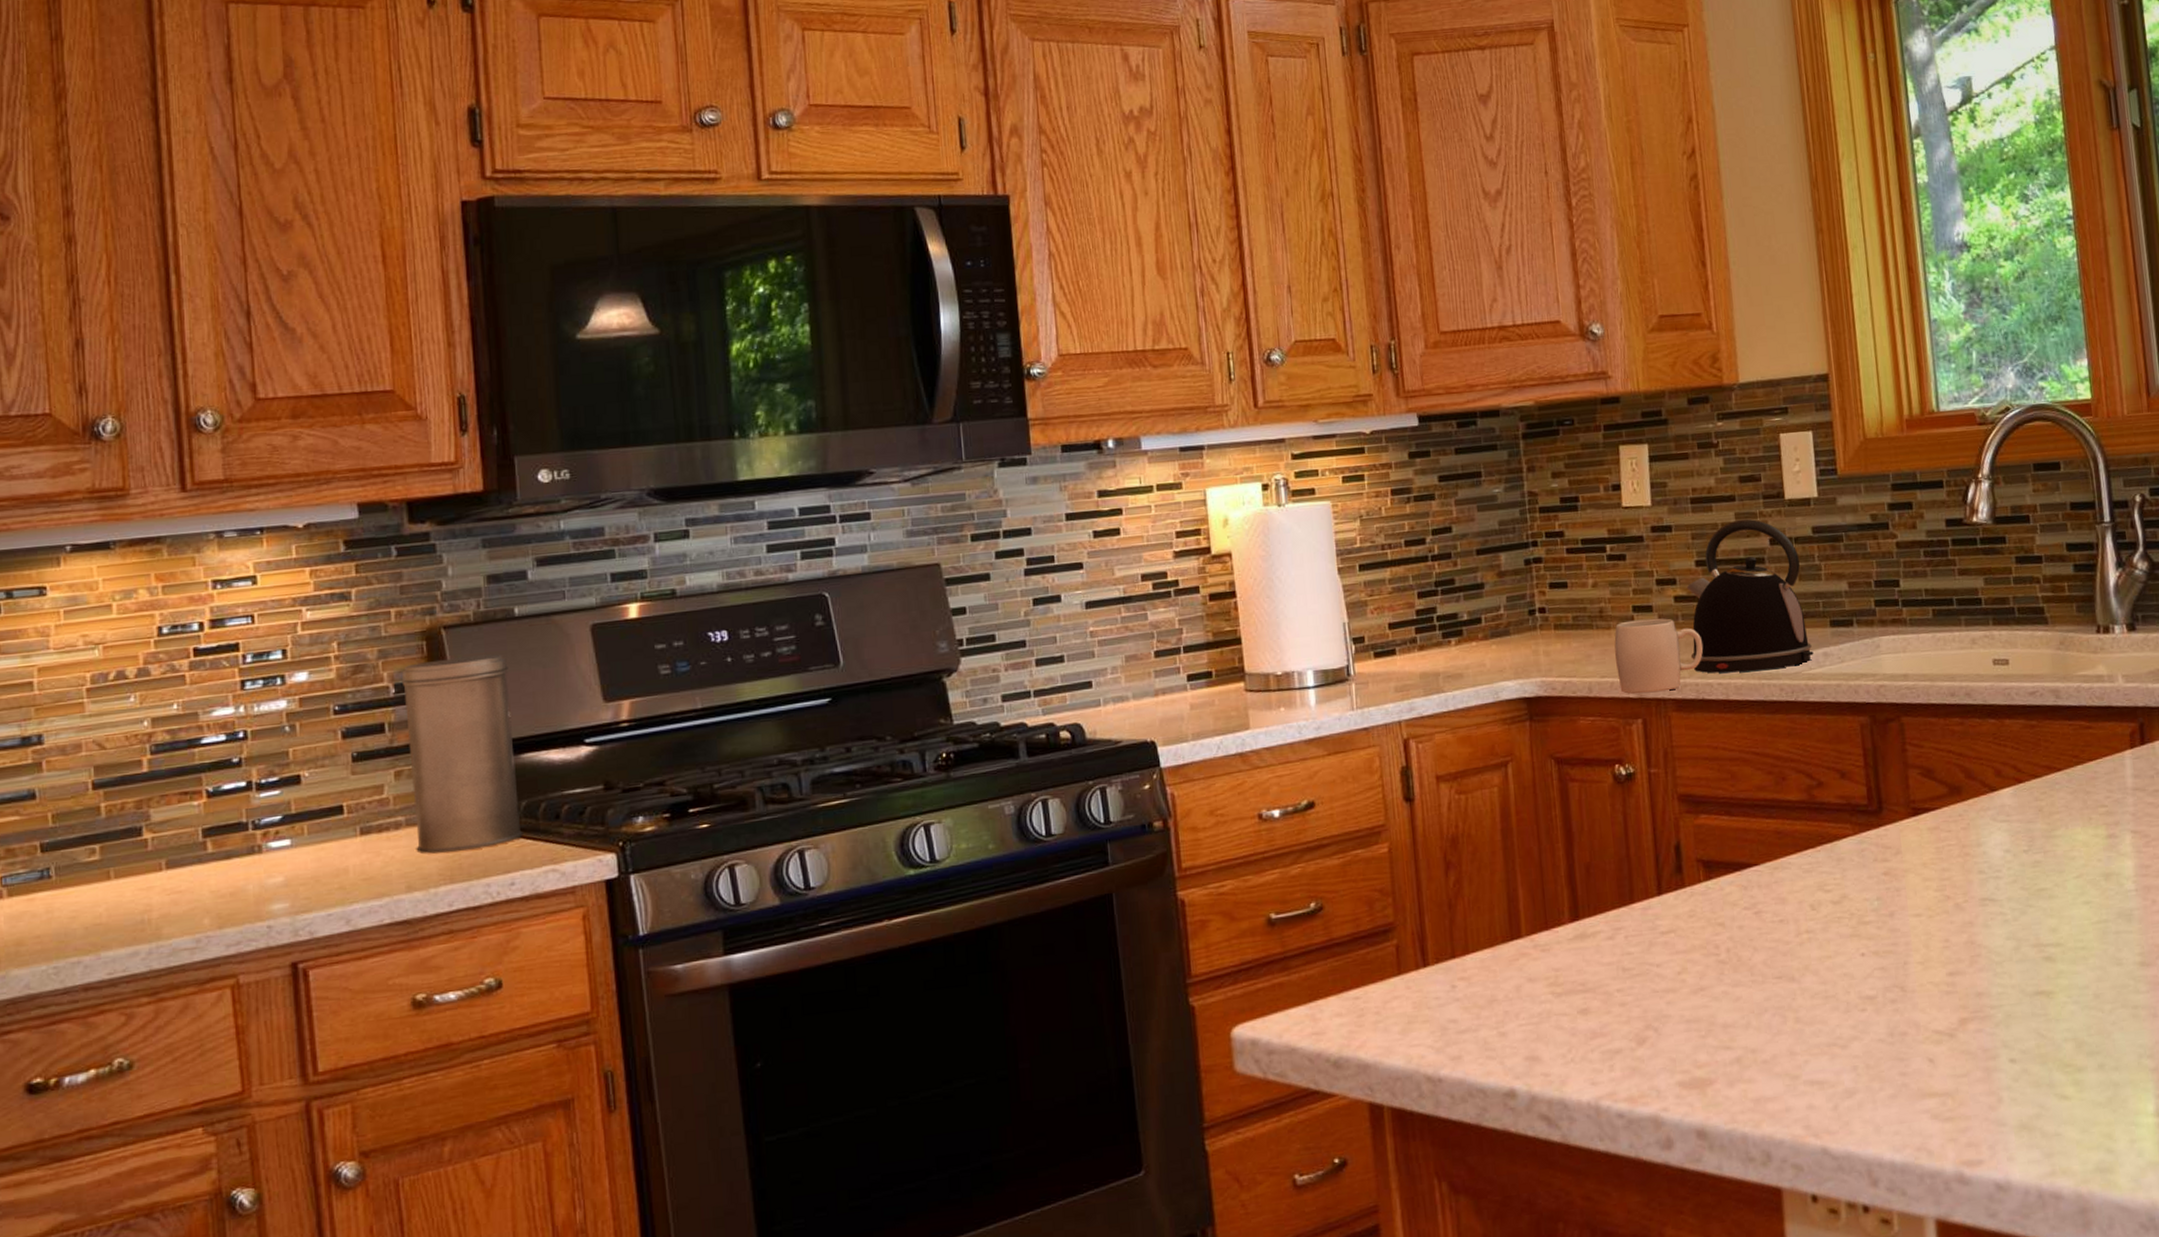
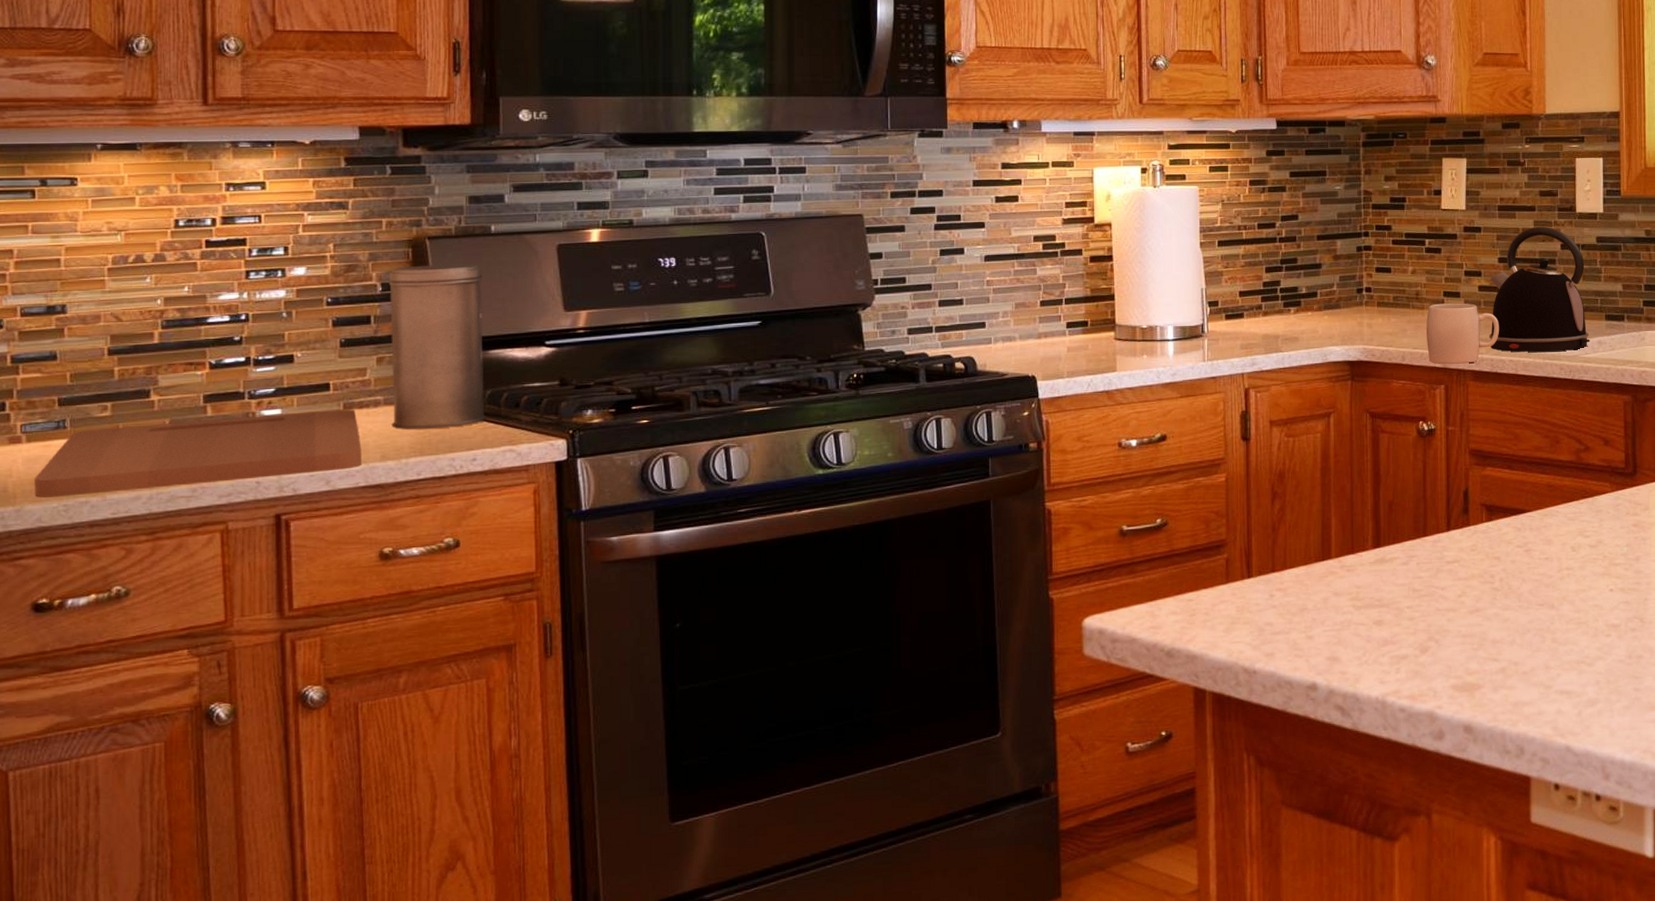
cutting board: none [19,833,385,961] -> present [34,409,362,499]

